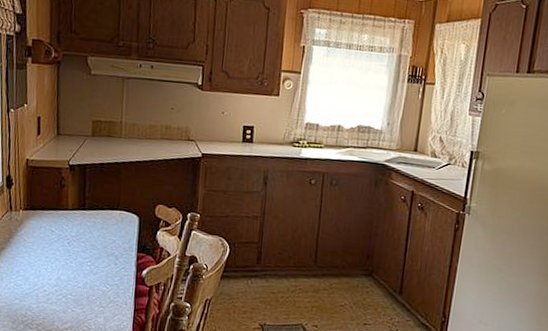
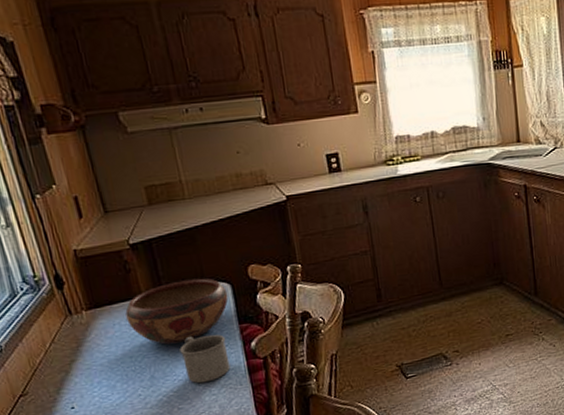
decorative bowl: none [51,204,135,256] -> present [125,278,229,345]
mug: none [85,253,124,295] -> present [180,334,231,384]

